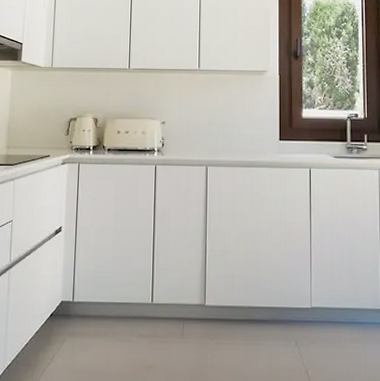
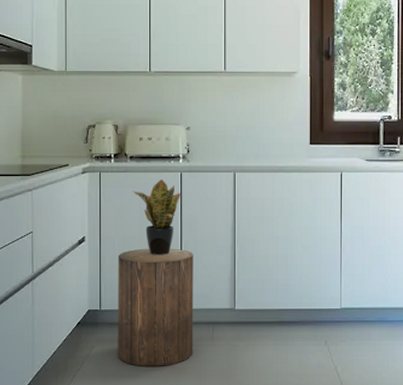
stool: none [88,240,166,363] -> present [118,248,194,366]
potted plant: none [109,172,154,248] -> present [132,180,180,255]

